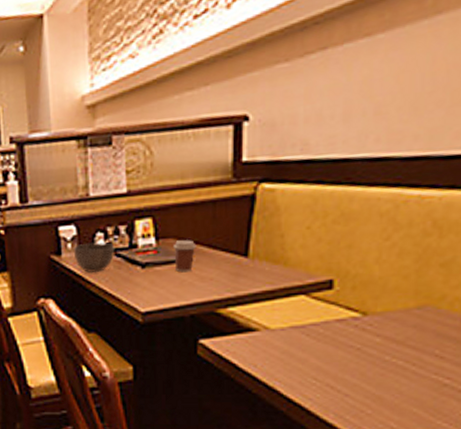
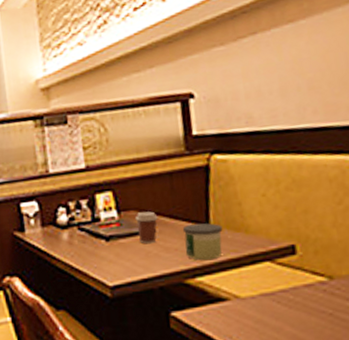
bowl: present [73,243,115,274] -> none [36,217,78,249]
candle: none [220,253,261,291] -> present [182,223,223,260]

